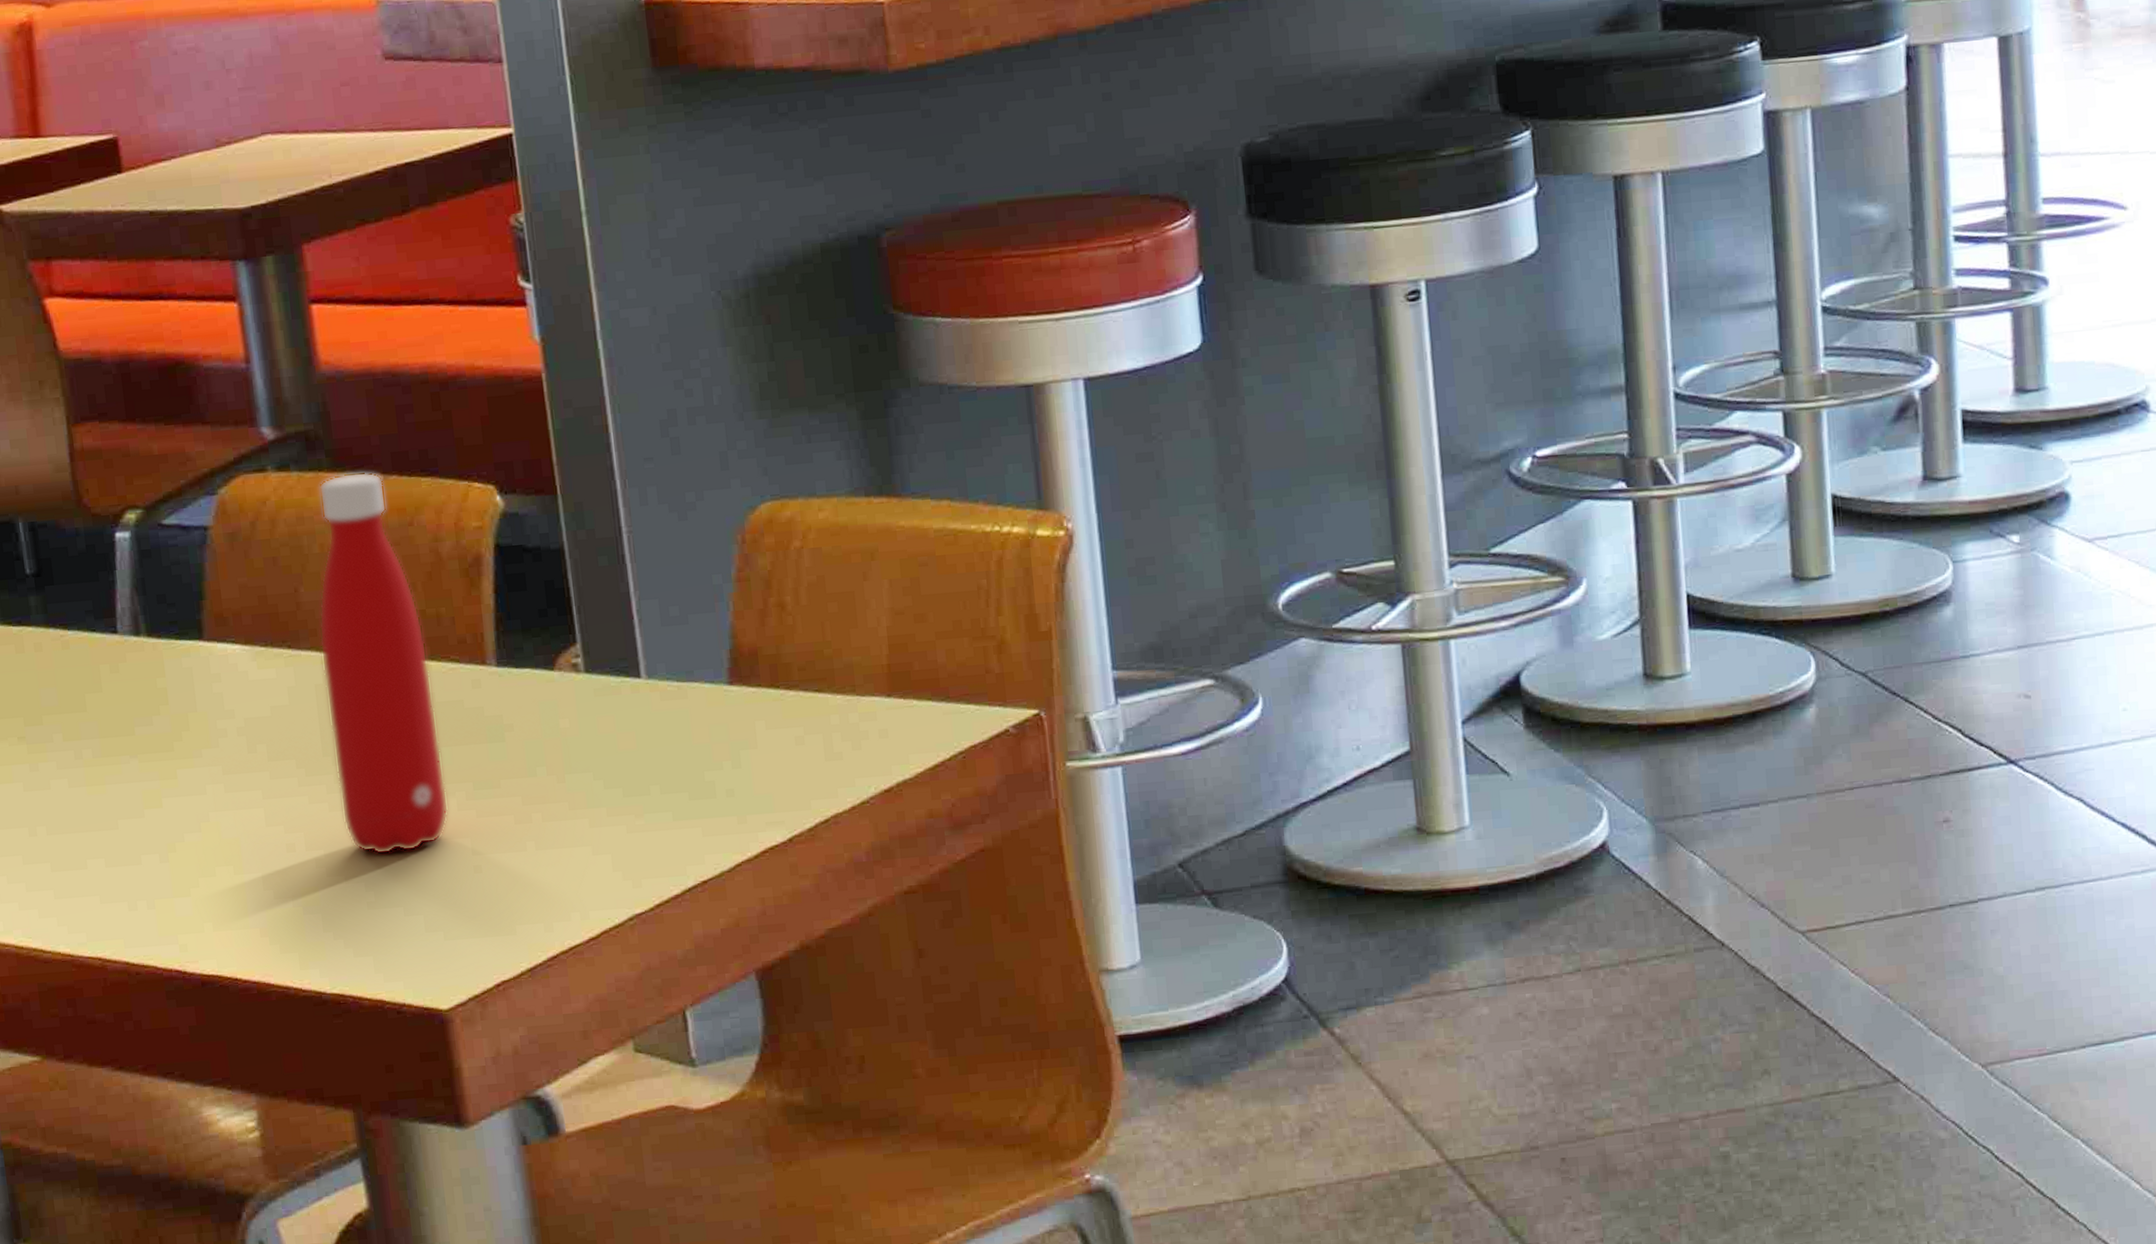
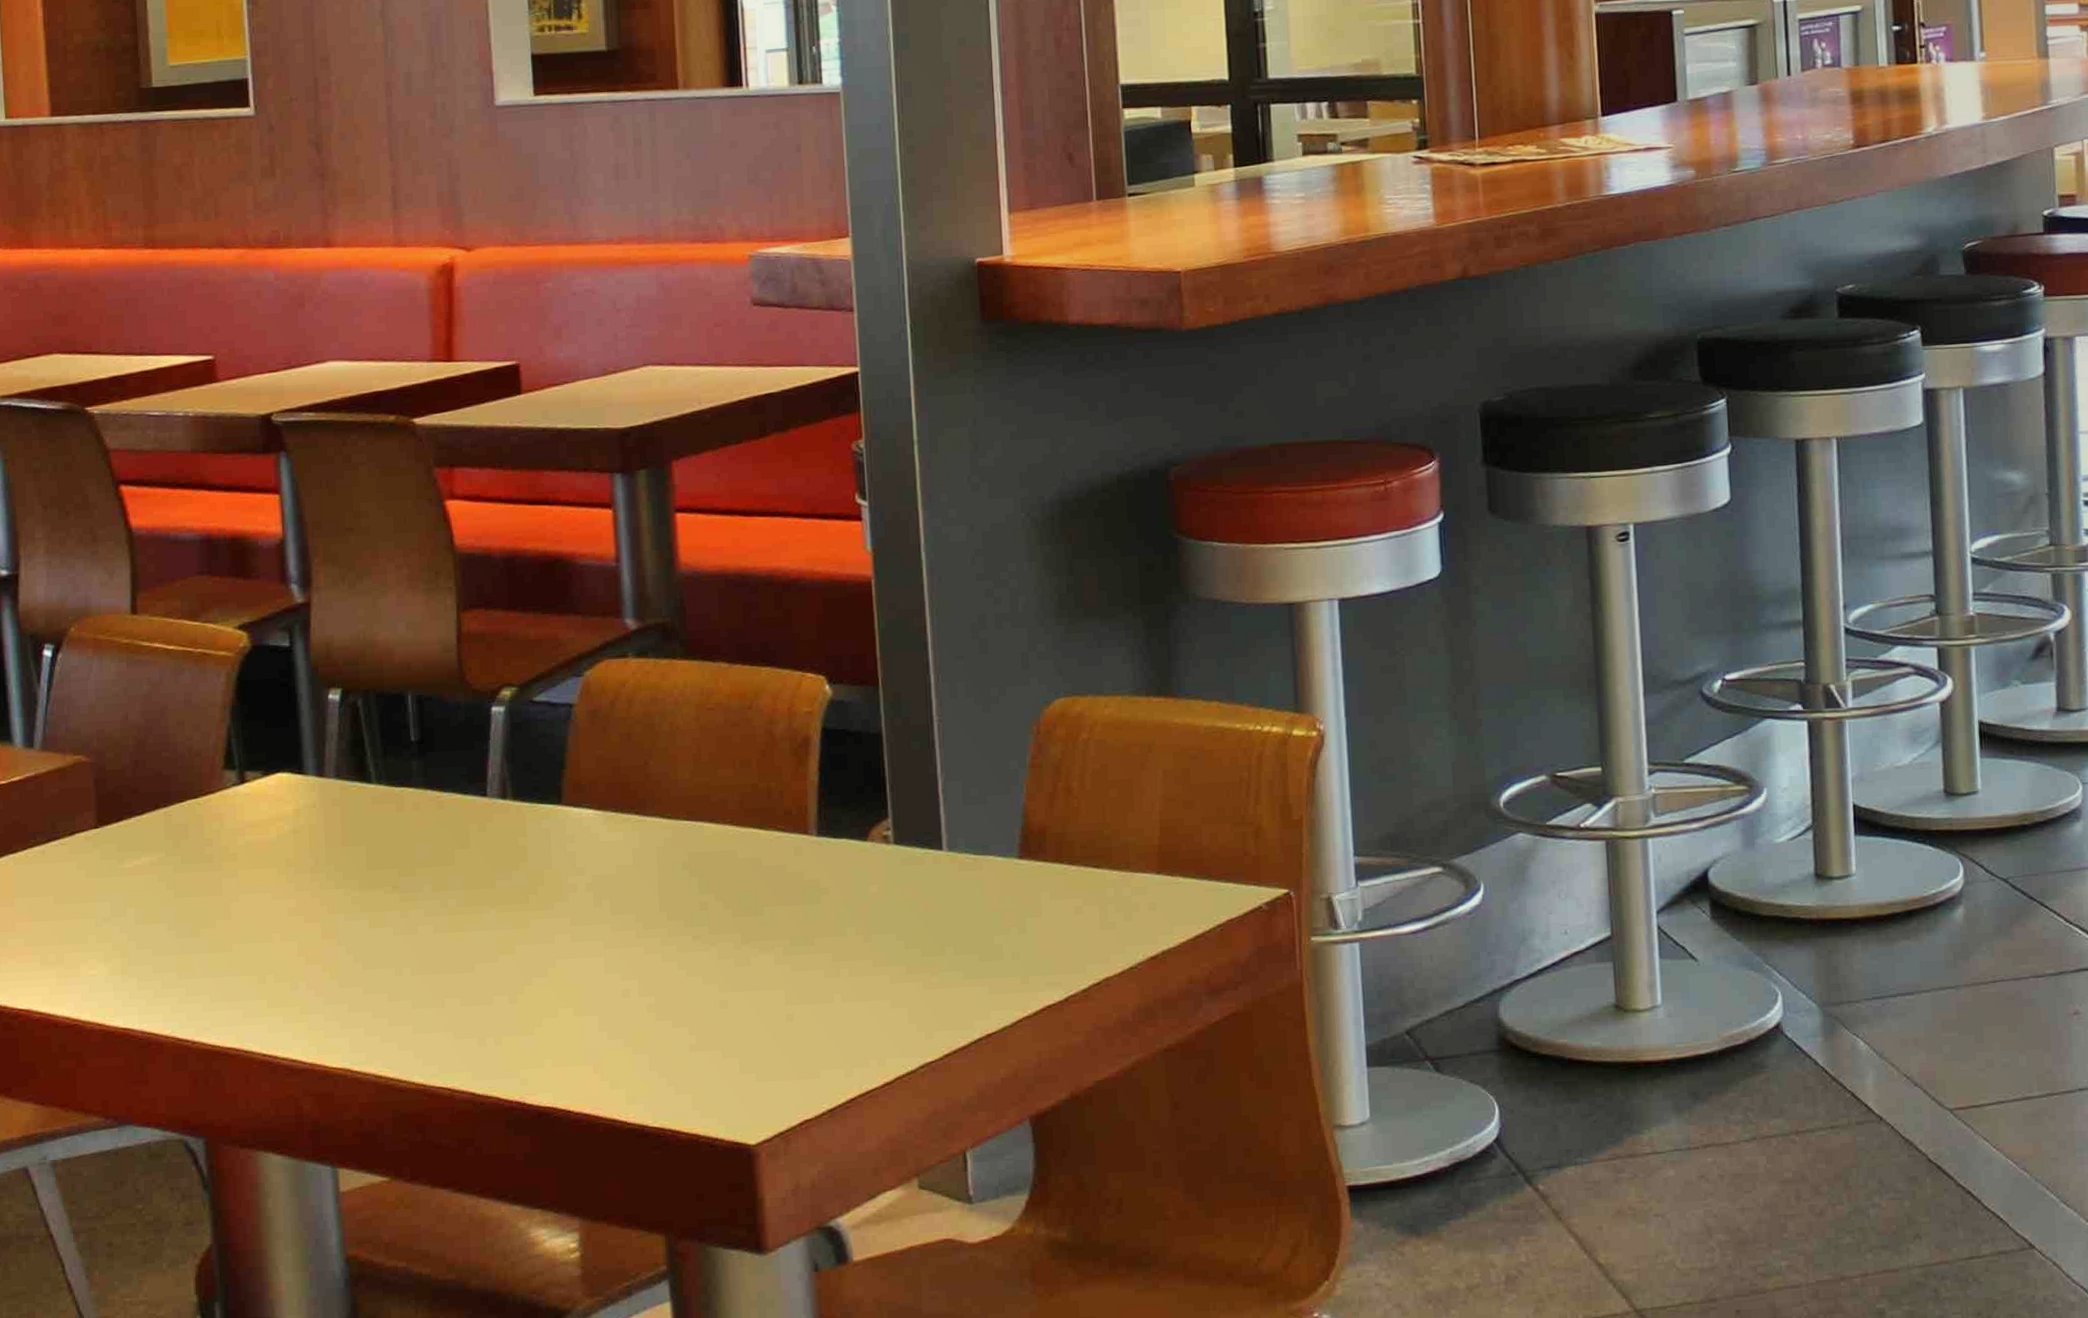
bottle: present [319,471,449,855] -> none [663,660,768,1002]

